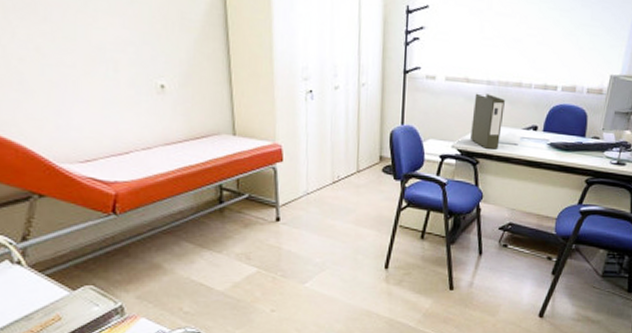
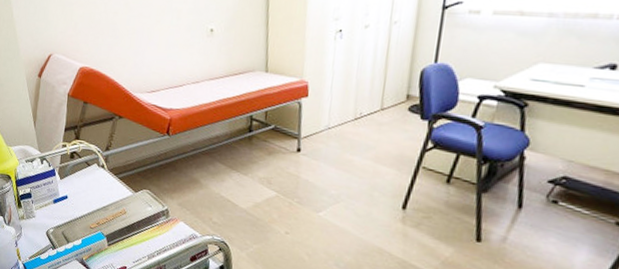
binder: present [471,93,505,150] -> none [519,27,572,92]

